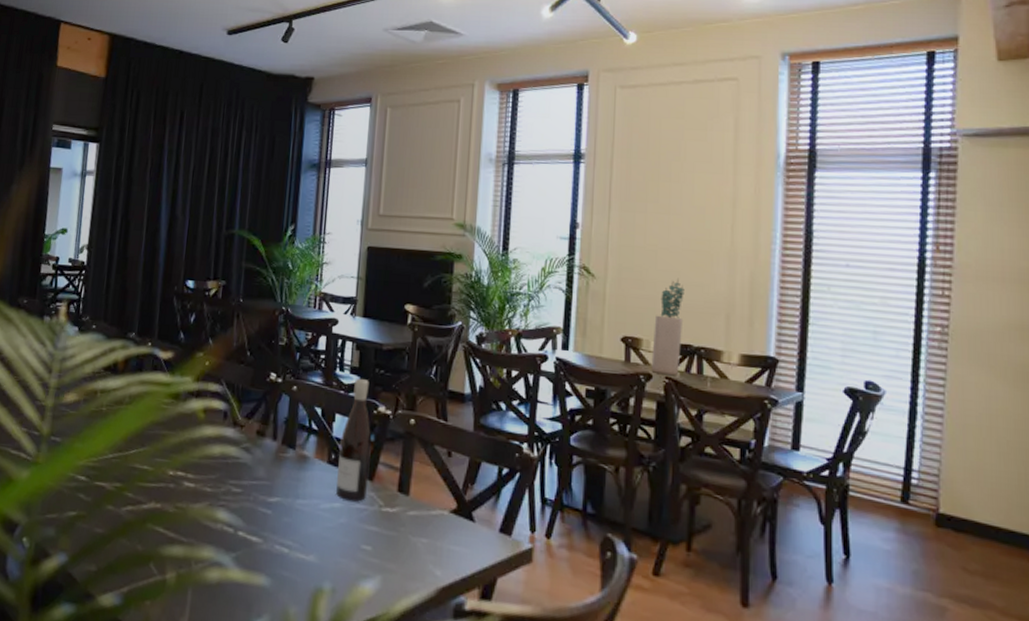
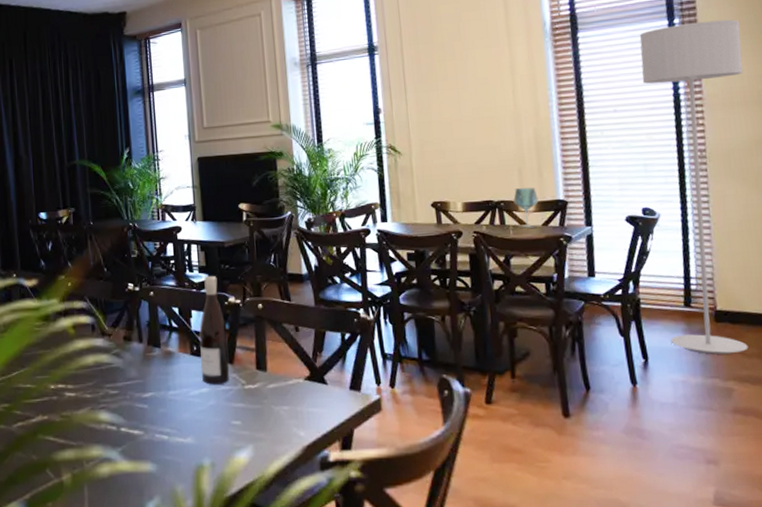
vase: present [651,277,685,376] -> none [457,143,485,230]
wine glass: none [716,336,745,384] -> present [513,187,539,229]
floor lamp: none [879,179,1008,567] -> present [639,19,749,355]

